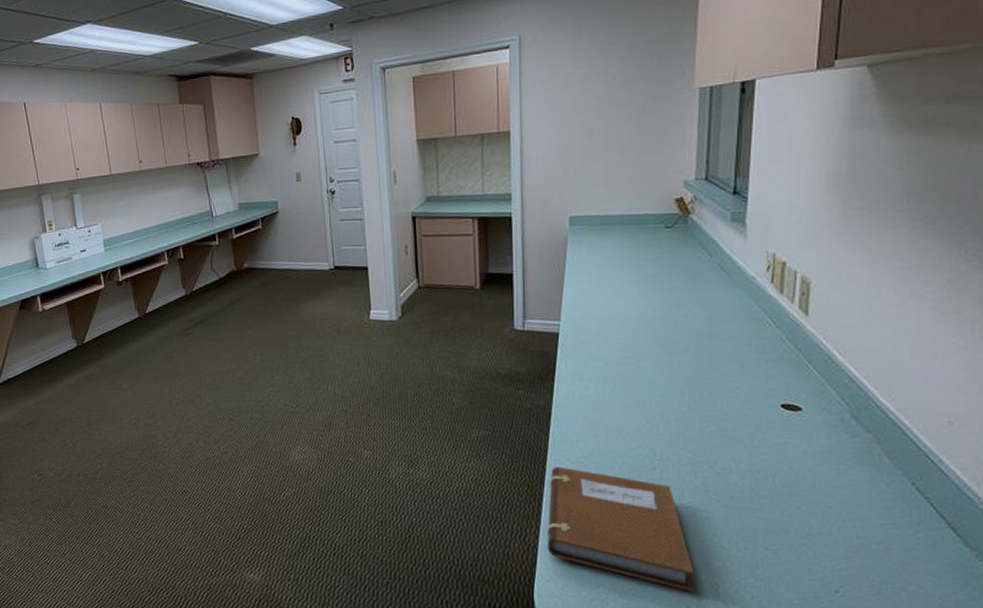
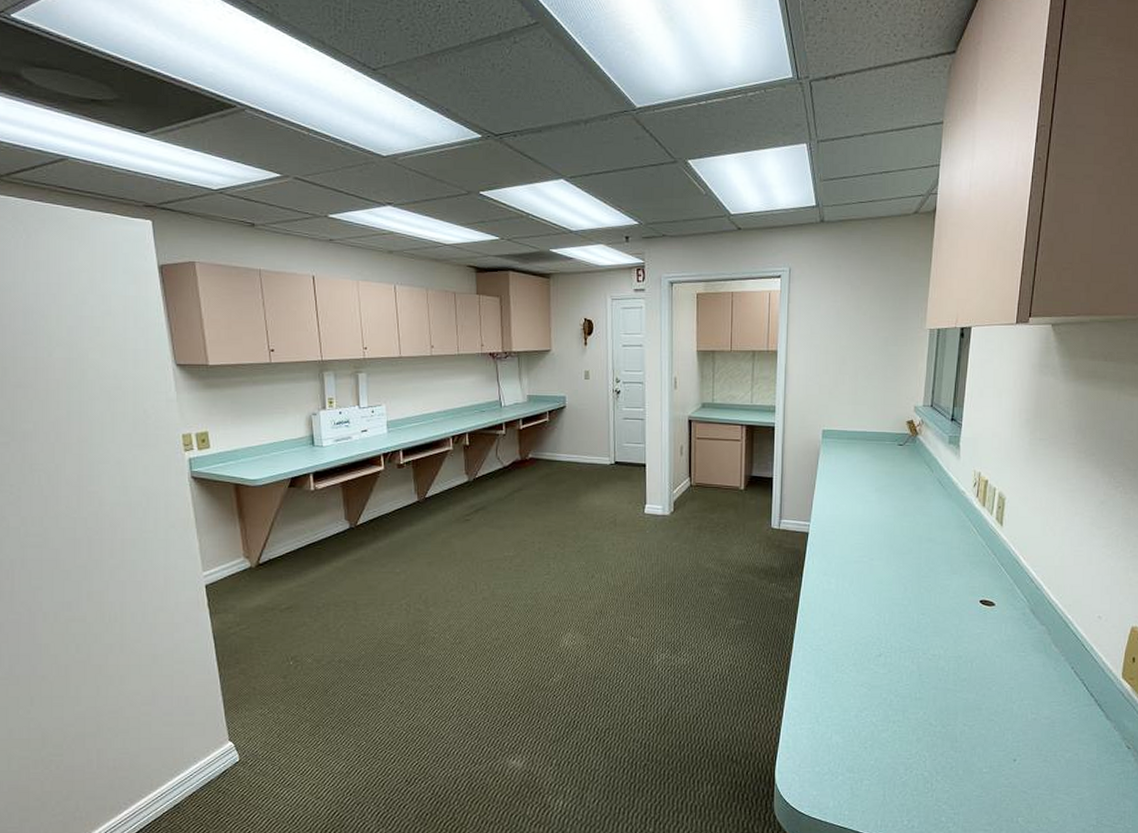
notebook: present [547,467,694,592] -> none [789,653,908,765]

